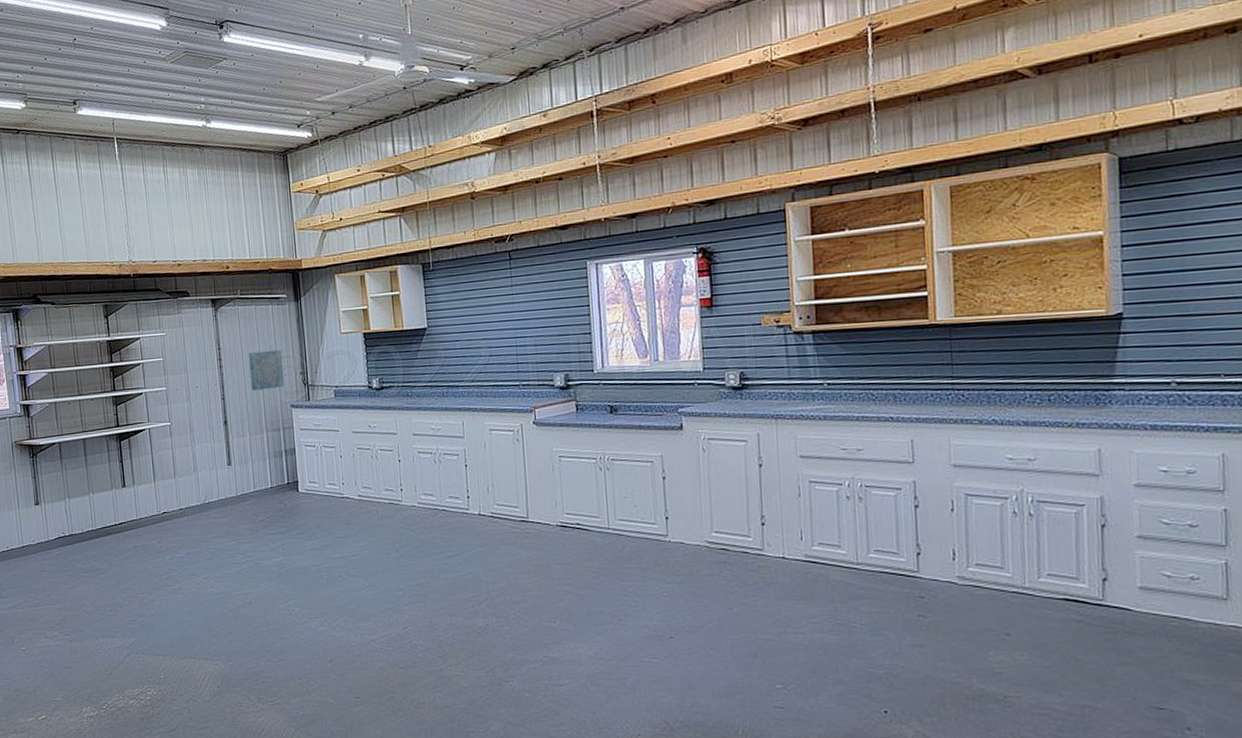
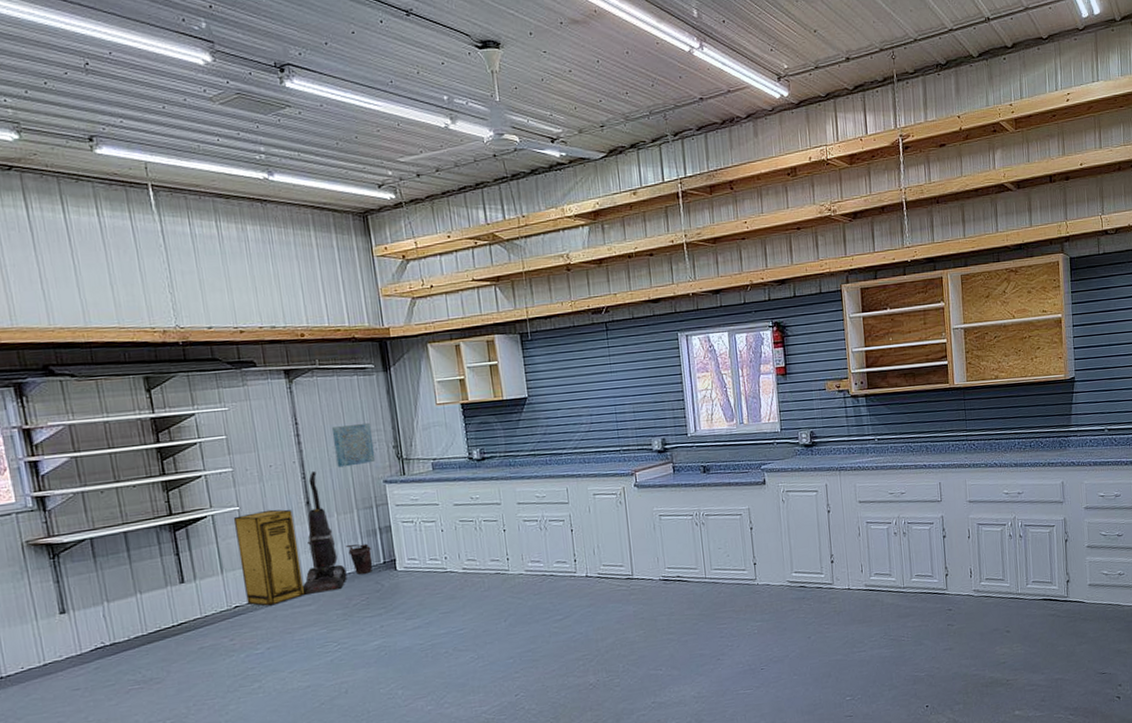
storage cabinet: none [165,426,220,515] -> present [233,509,306,607]
vacuum cleaner: none [217,393,256,507] -> present [302,471,348,595]
bucket: none [255,463,278,492] -> present [345,543,373,574]

